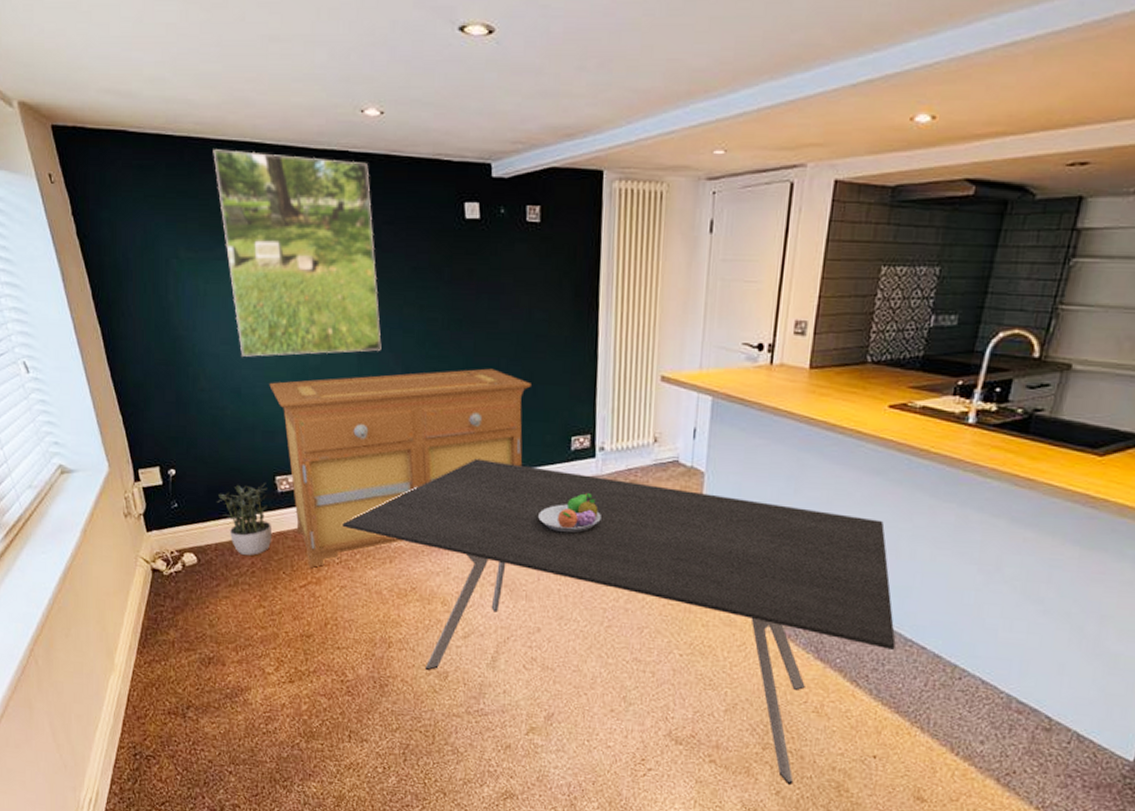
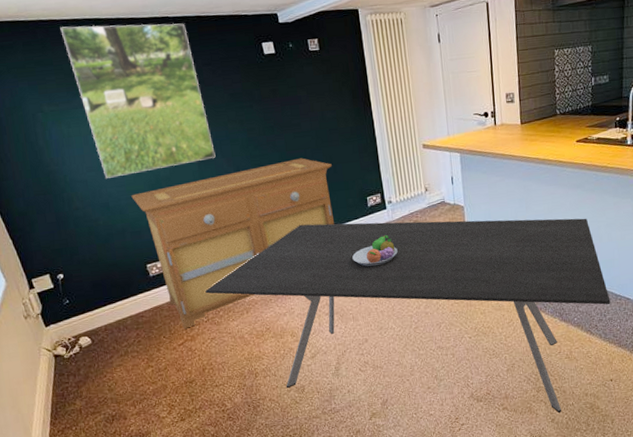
potted plant: present [217,483,273,555] -> none [101,271,151,330]

